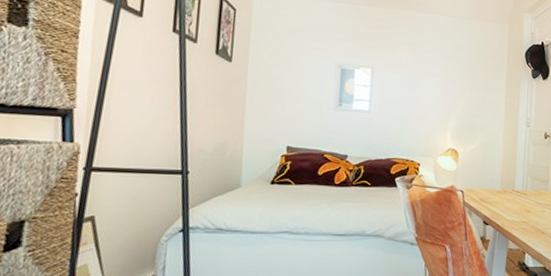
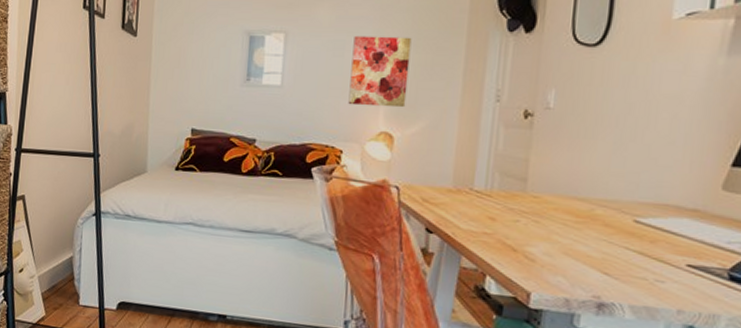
wall art: none [424,74,469,130] -> present [348,35,412,108]

